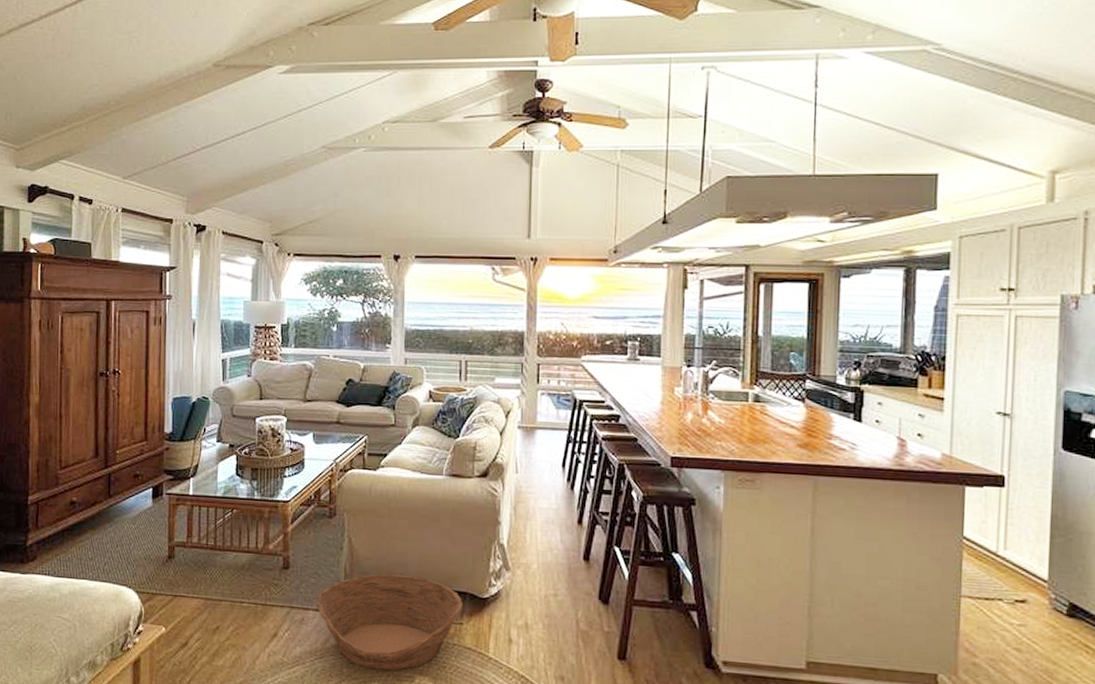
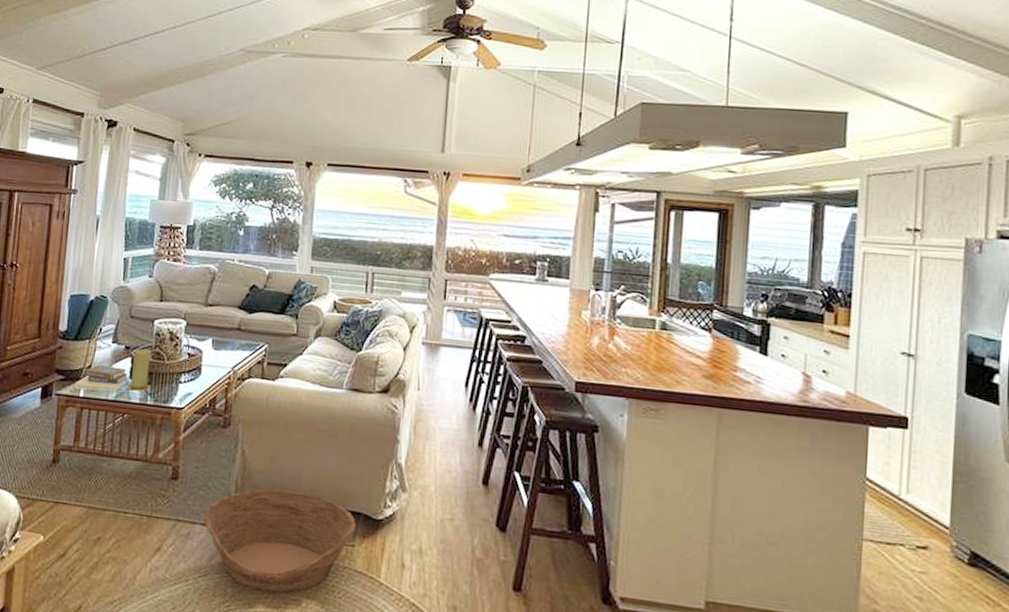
books: none [183,464,234,489] -> present [74,365,128,393]
candle: none [234,446,256,487] -> present [127,348,151,392]

